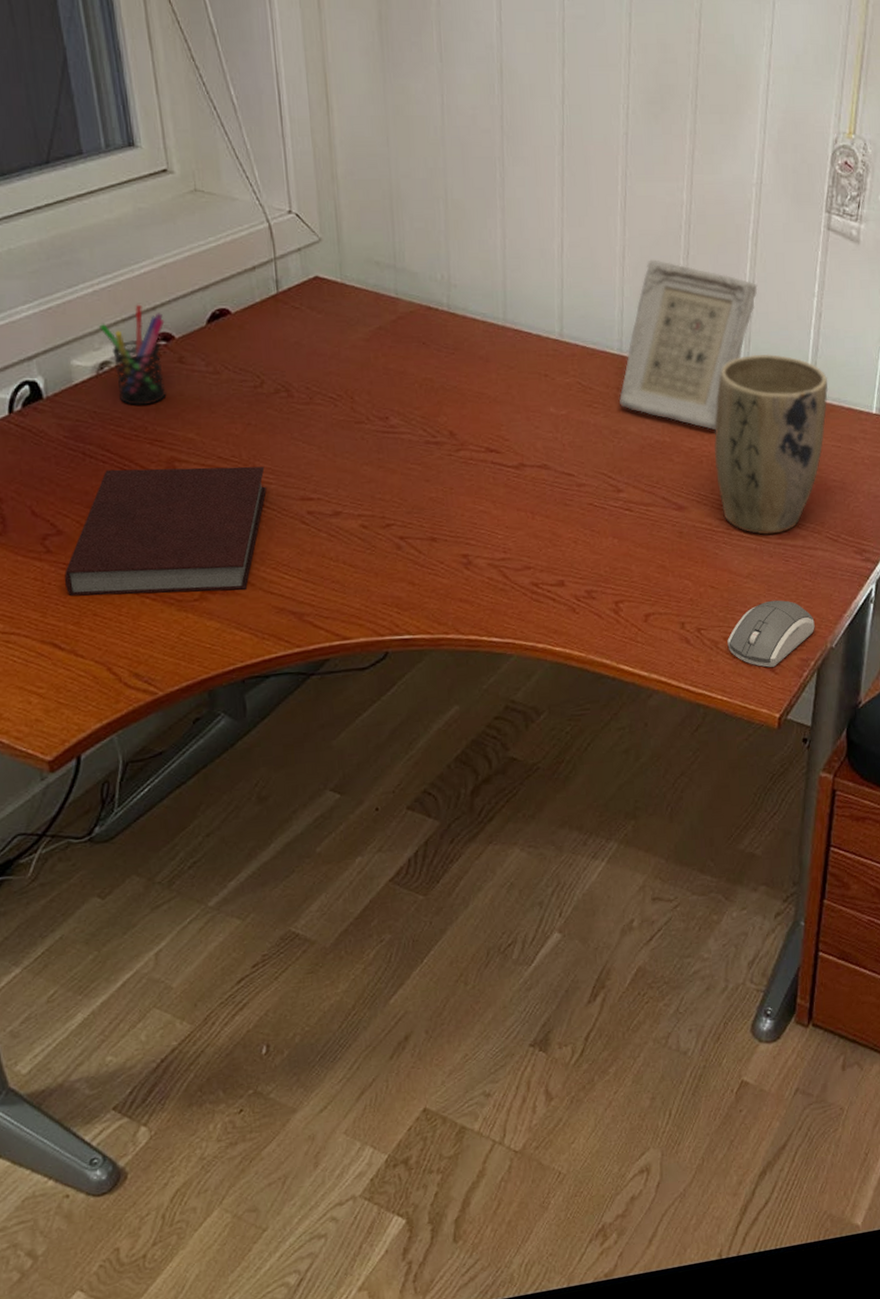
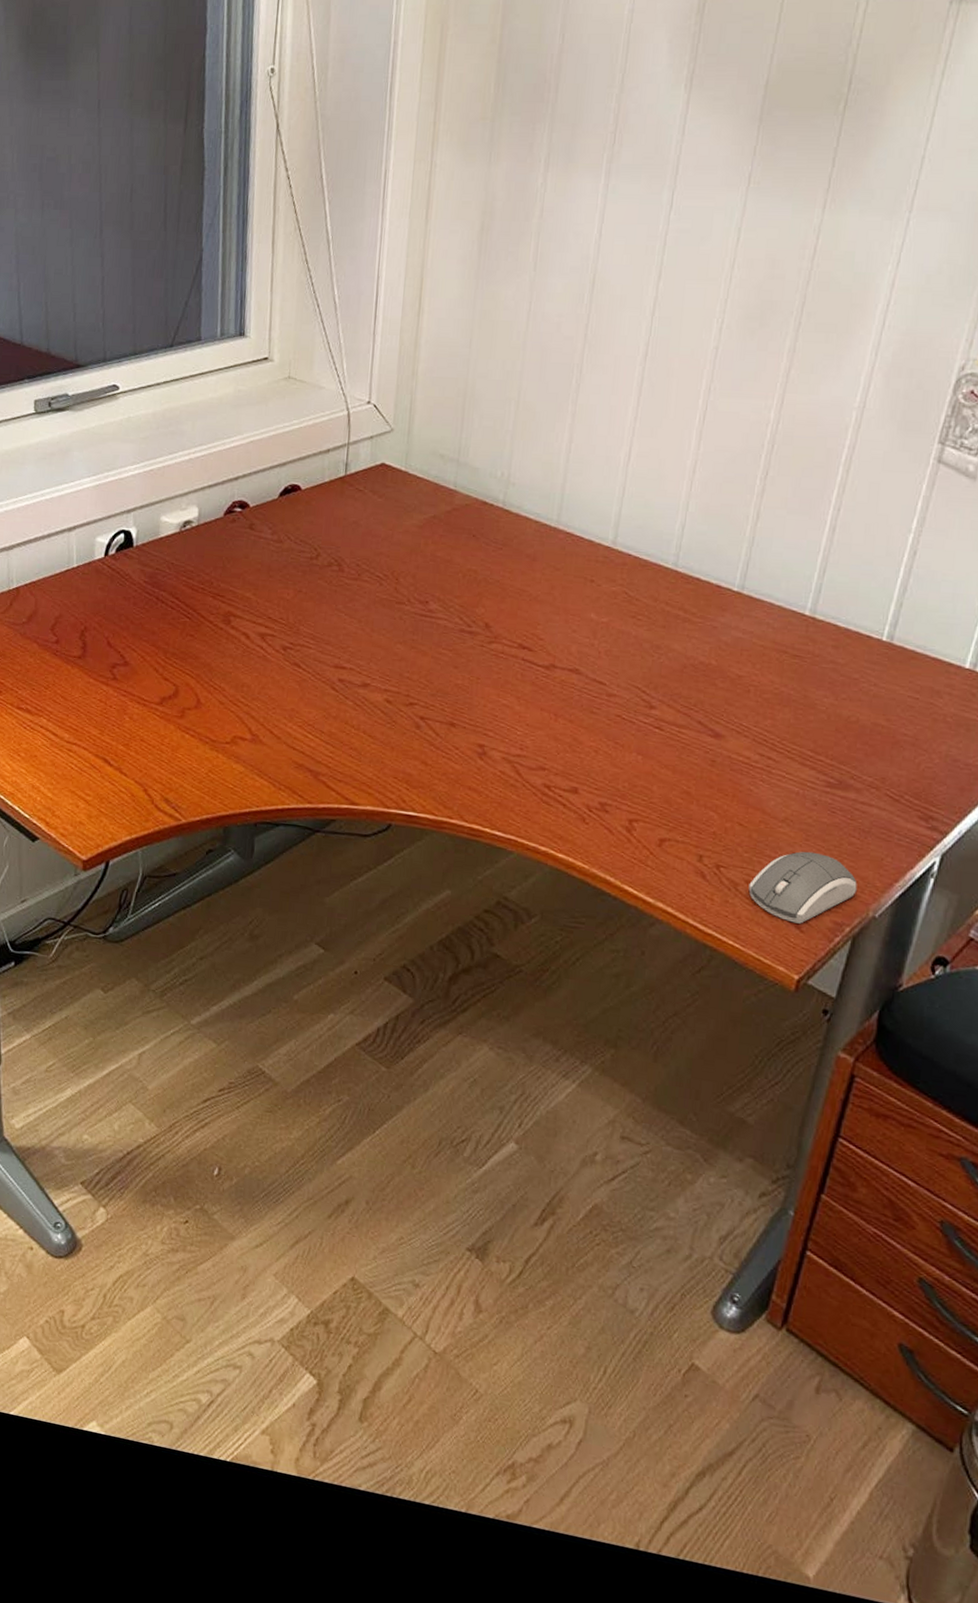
notebook: present [64,466,266,597] -> none [122,615,307,741]
pen holder: present [99,304,167,406] -> none [188,473,243,564]
picture frame: present [619,259,758,431] -> none [666,477,843,661]
plant pot: present [713,353,829,535] -> none [763,586,914,781]

